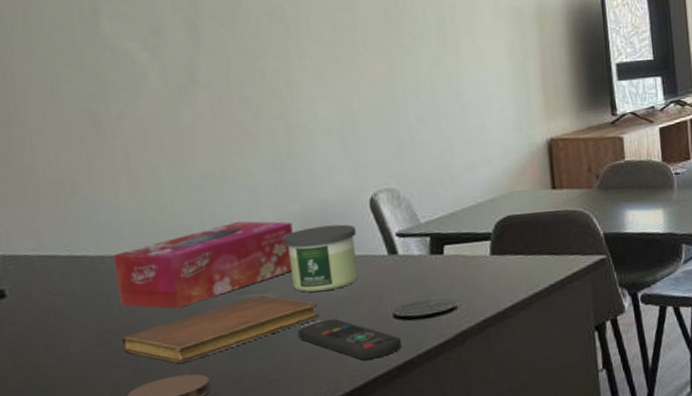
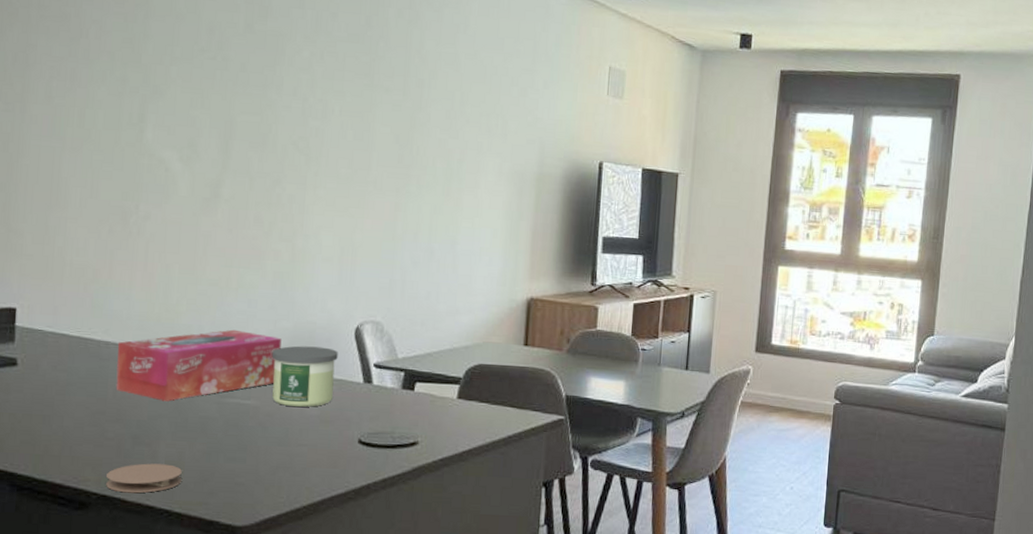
notebook: present [121,294,320,364] -> none [110,401,292,453]
remote control: present [297,318,401,360] -> none [269,434,361,479]

